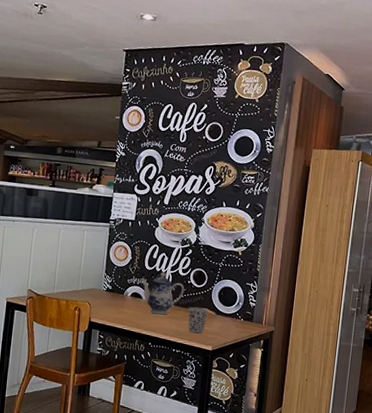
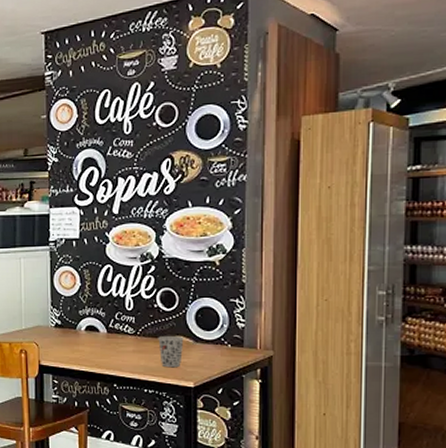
teapot: present [140,272,185,315] -> none [94,297,151,349]

